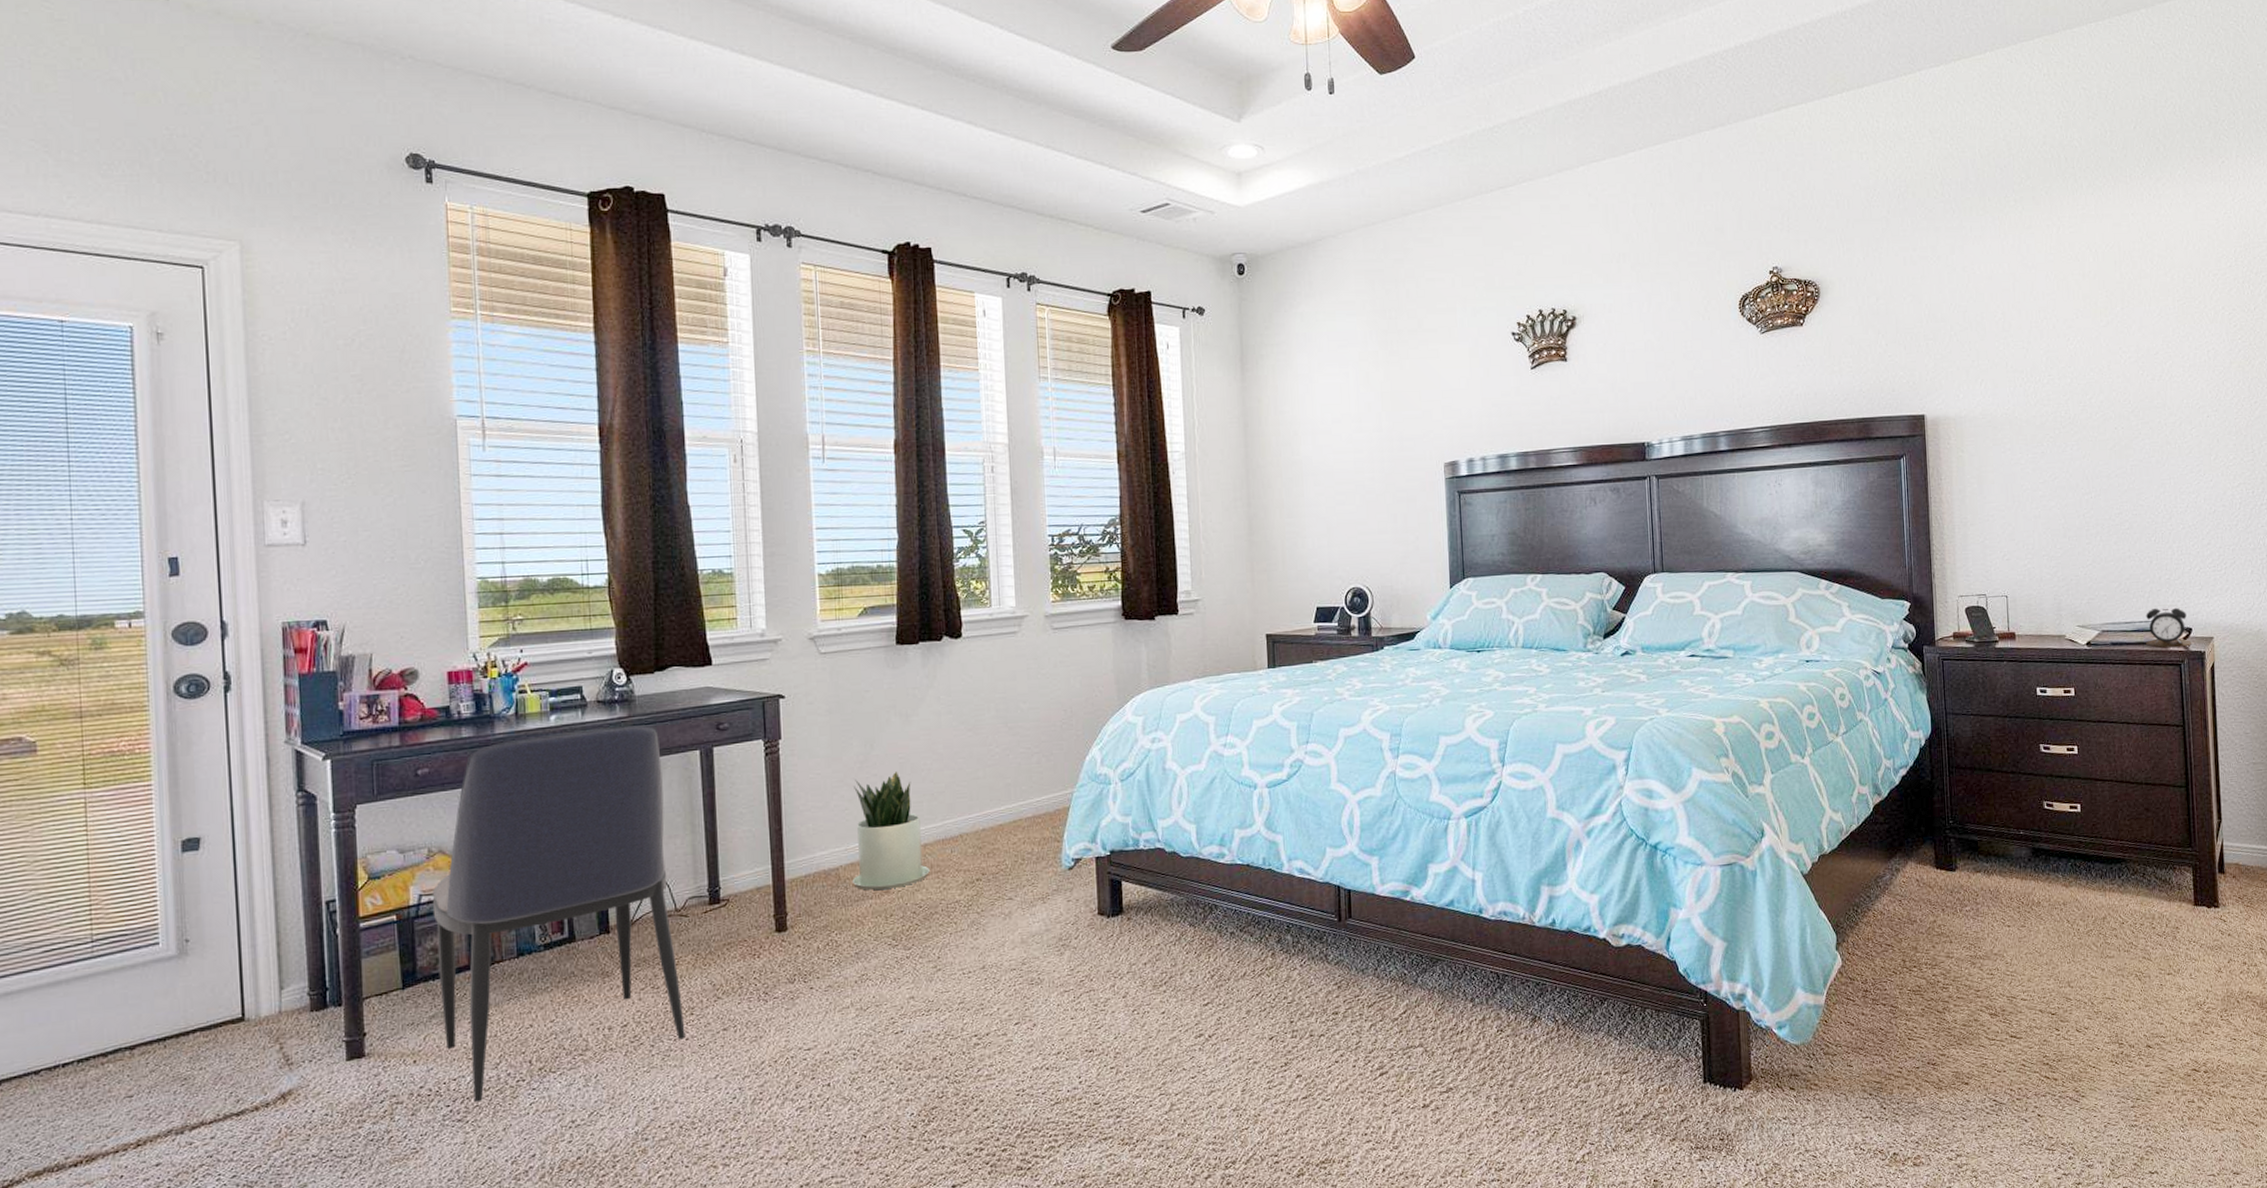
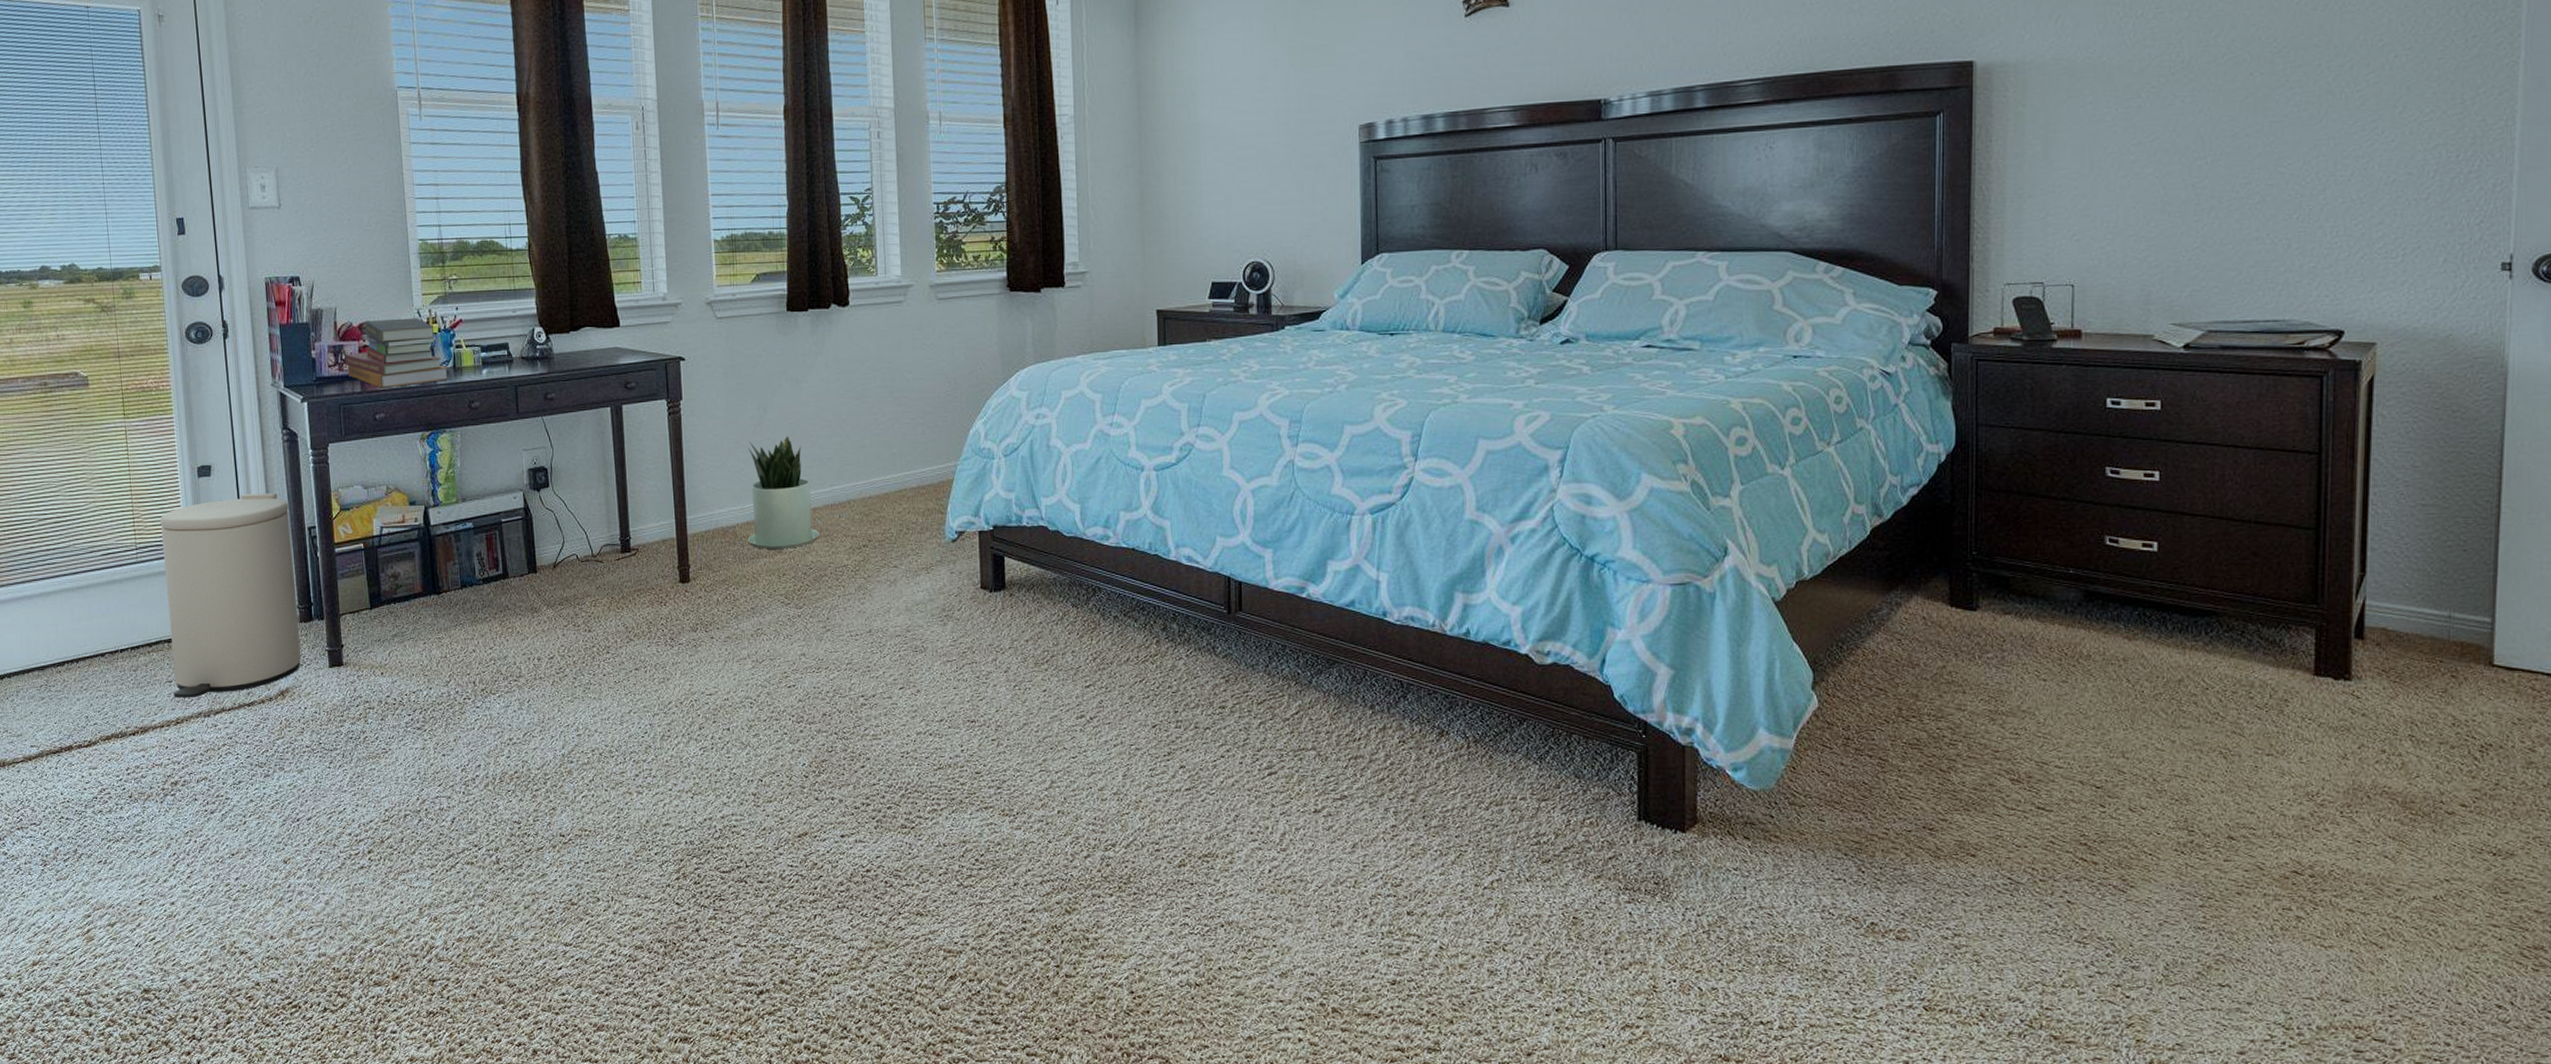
pedal bin: none [127,864,310,1116] -> present [160,492,301,698]
books: none [379,662,508,741] -> present [344,318,448,388]
chair: present [431,725,686,1103] -> none [390,381,603,714]
alarm clock: present [2146,604,2191,649] -> none [2272,299,2341,355]

